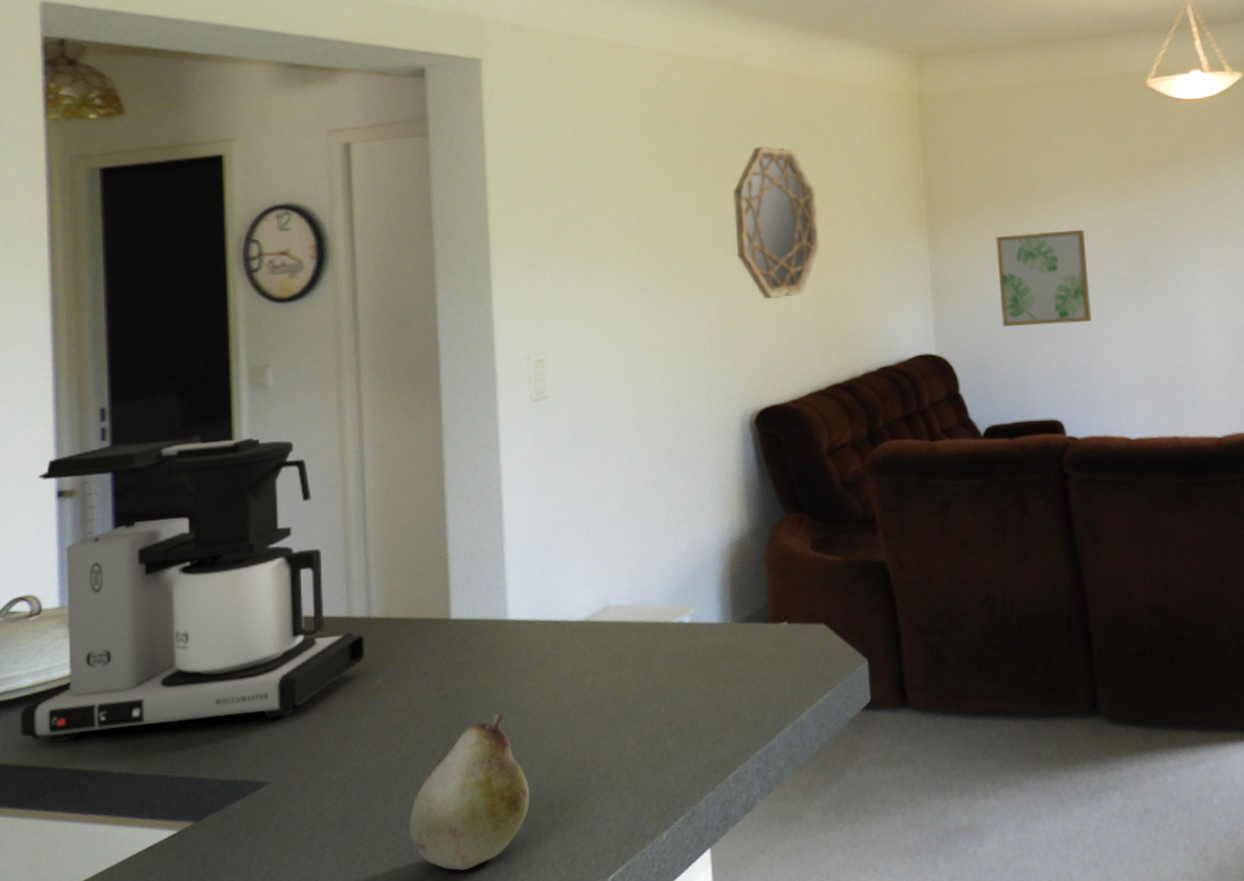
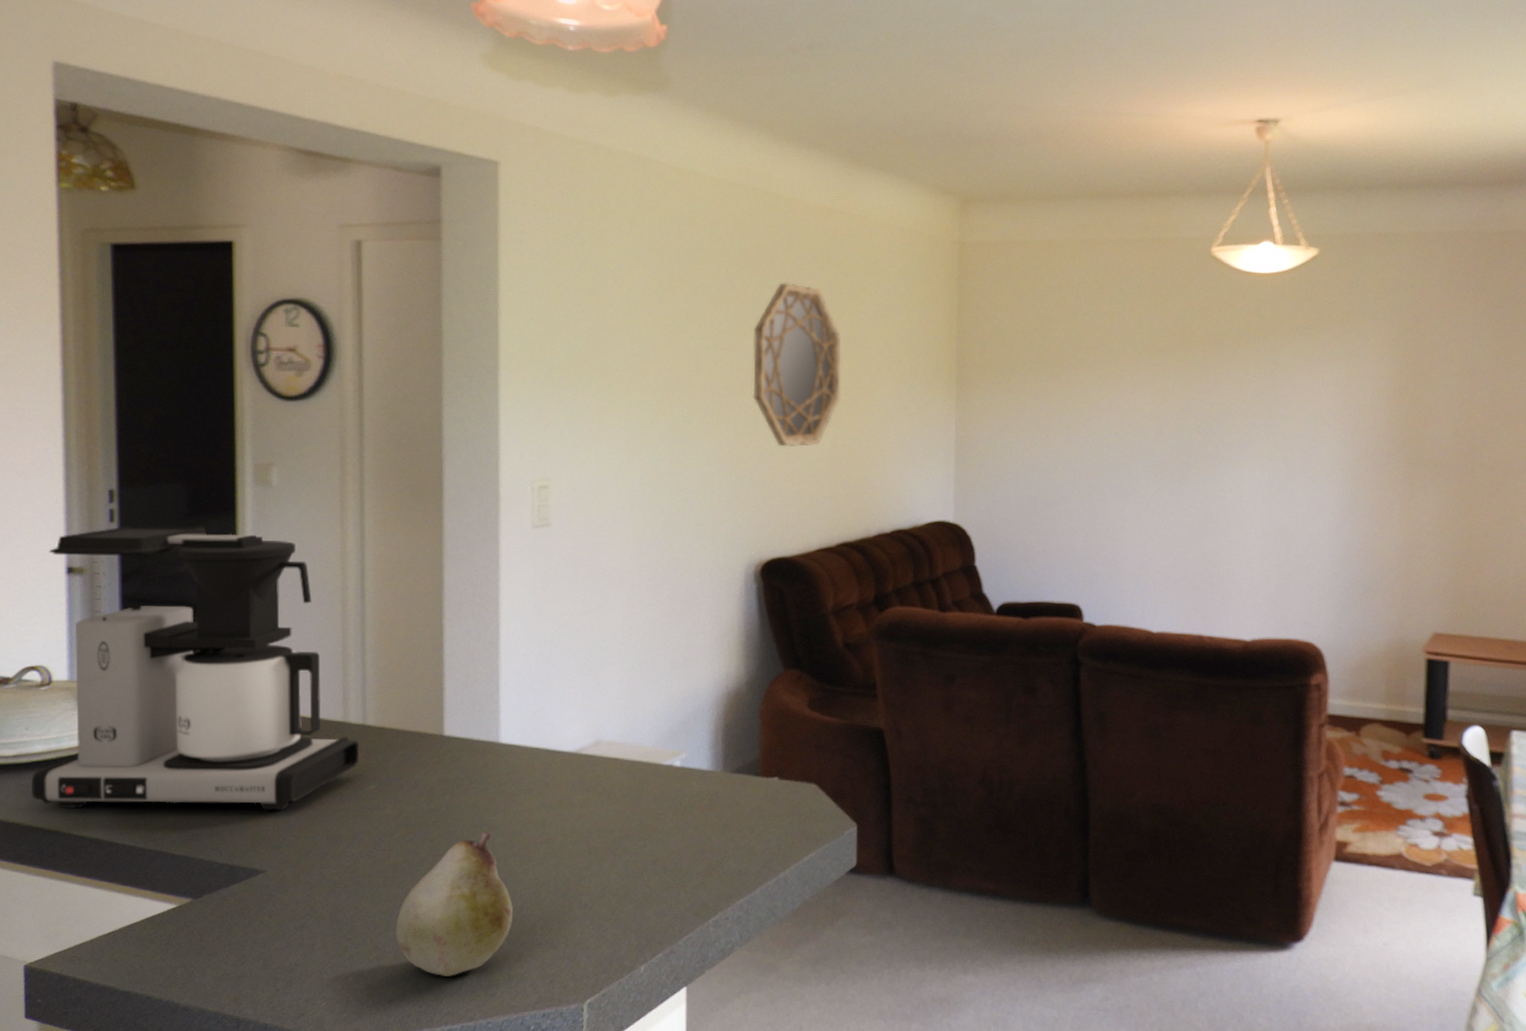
wall art: present [996,229,1092,327] -> none [1026,403,1126,505]

